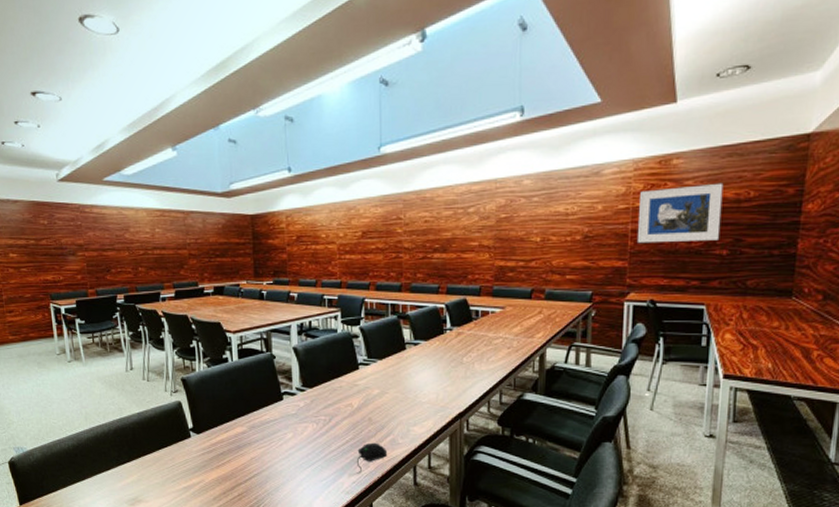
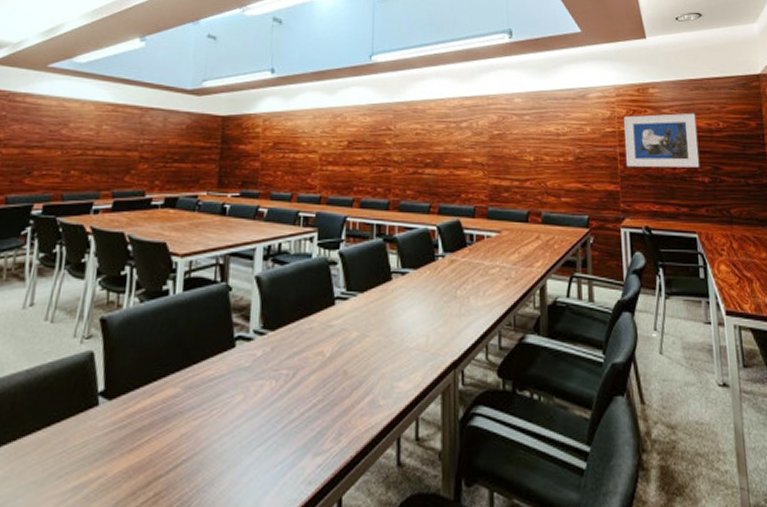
computer mouse: present [356,442,388,474] -> none [323,405,365,453]

